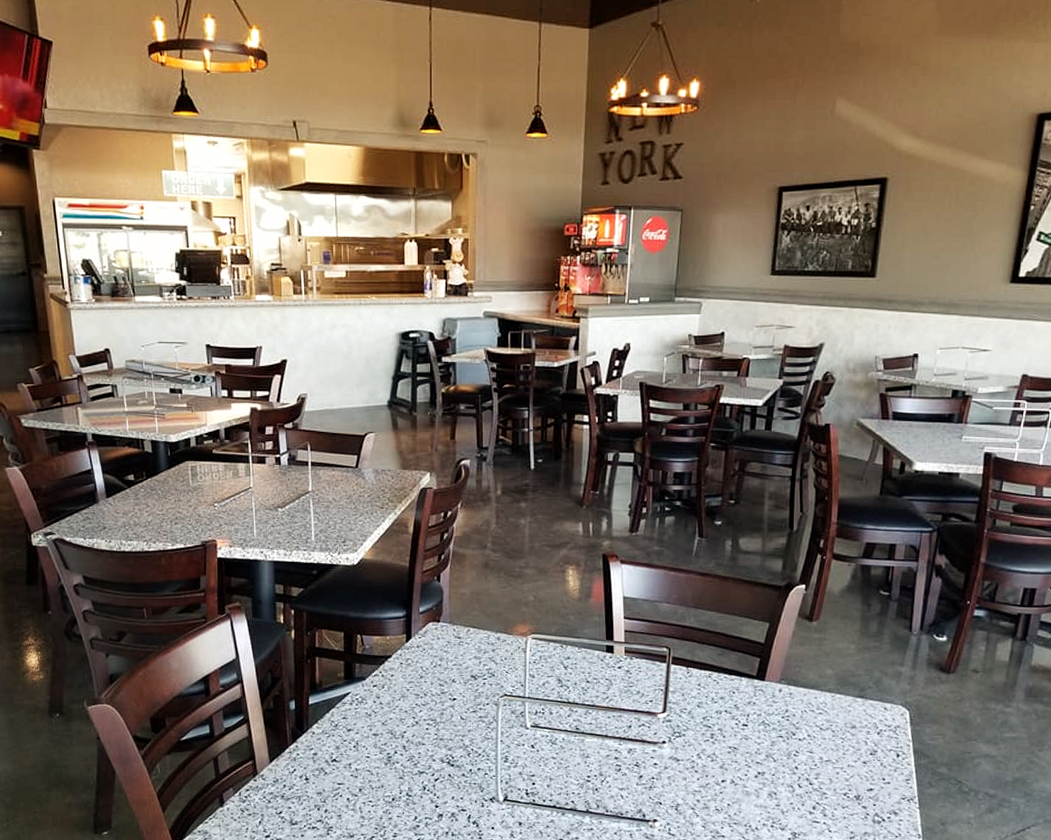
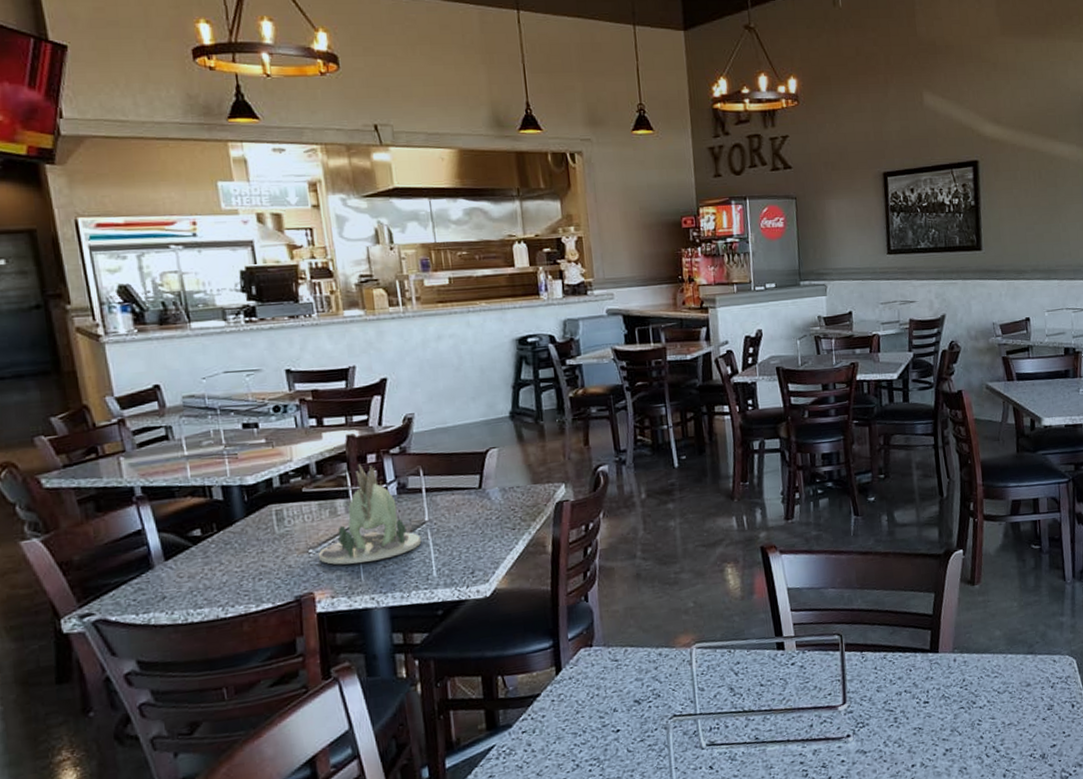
toy dinosaur: none [221,434,305,520] -> present [318,464,422,565]

